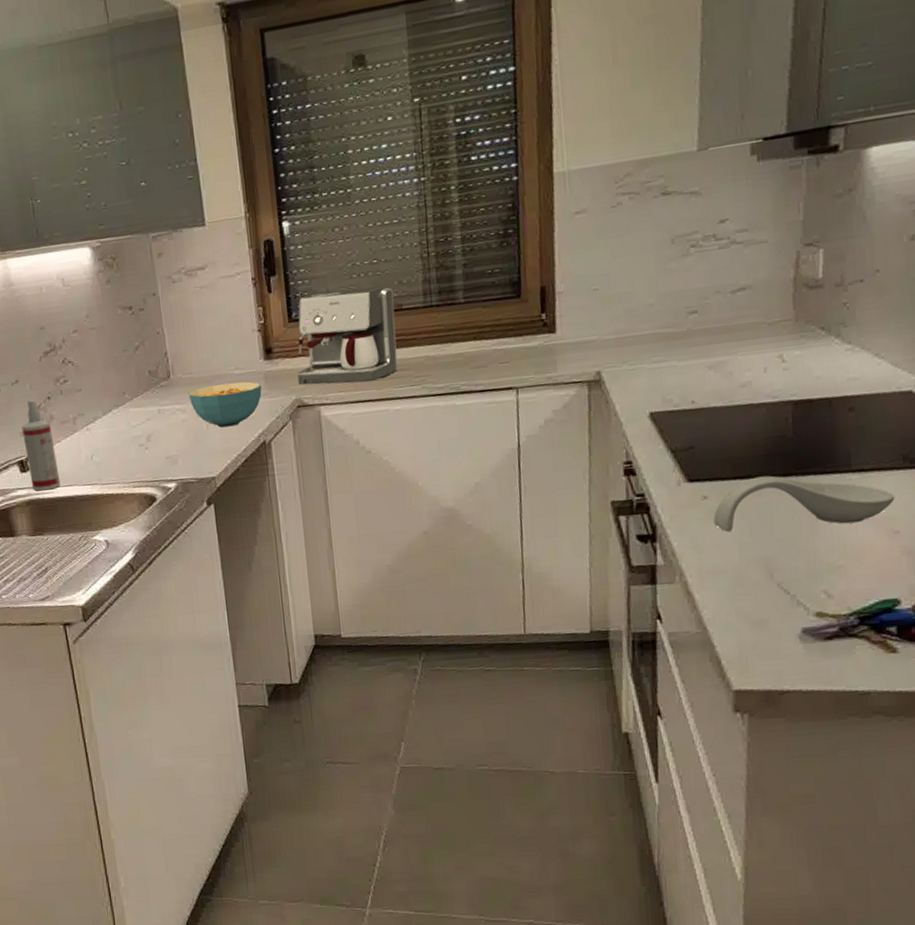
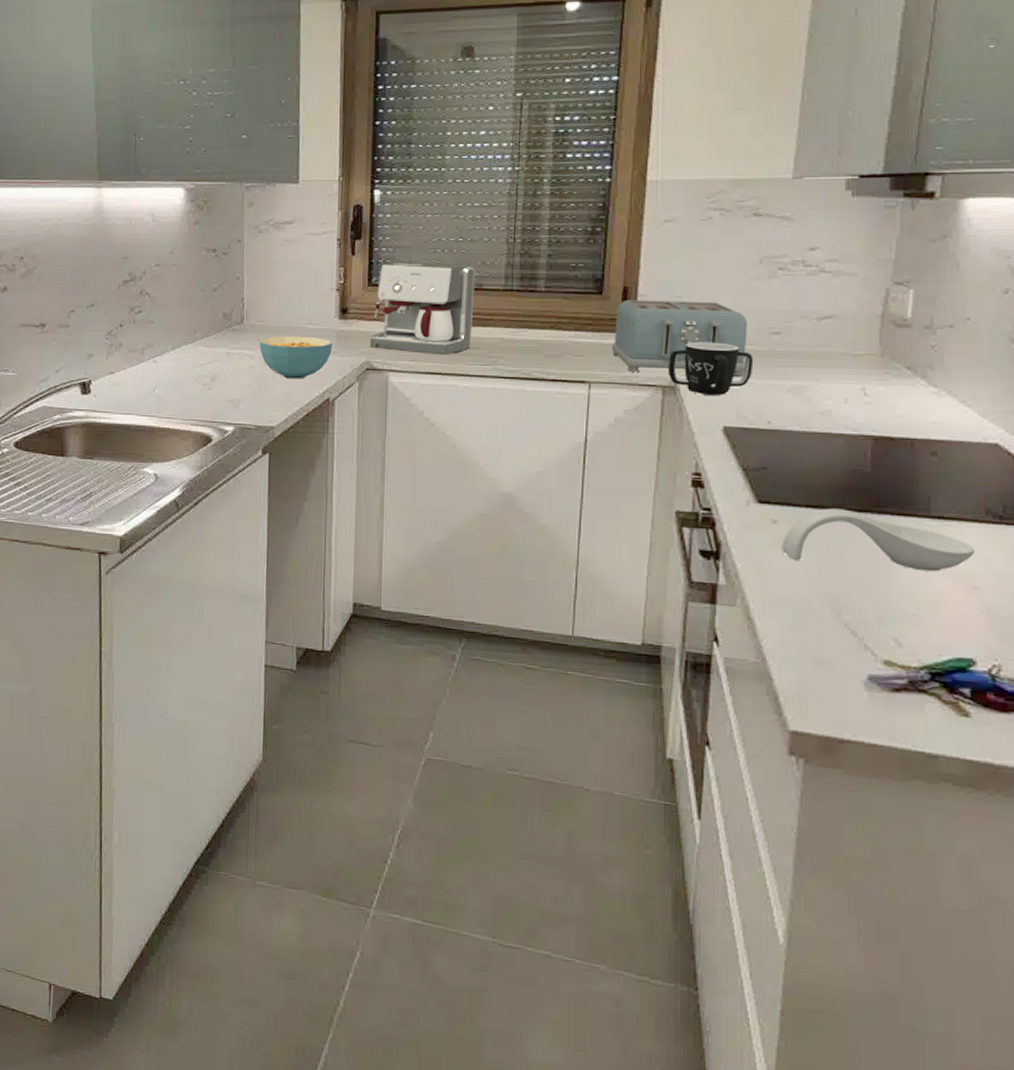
spray bottle: present [22,400,60,491] -> none [89,325,119,415]
toaster: none [535,289,667,372] -> present [612,299,748,377]
mug: none [591,329,674,385] -> present [667,342,754,395]

